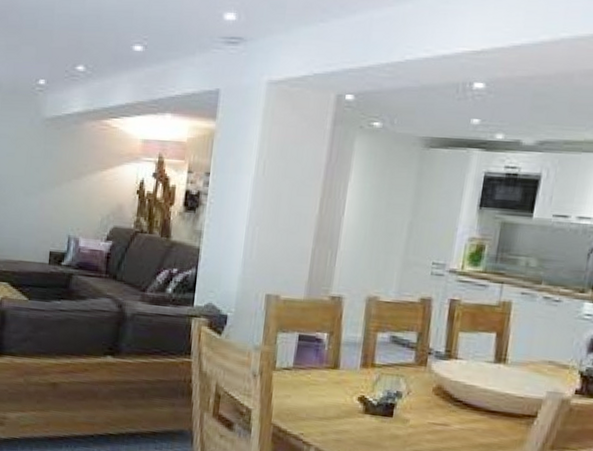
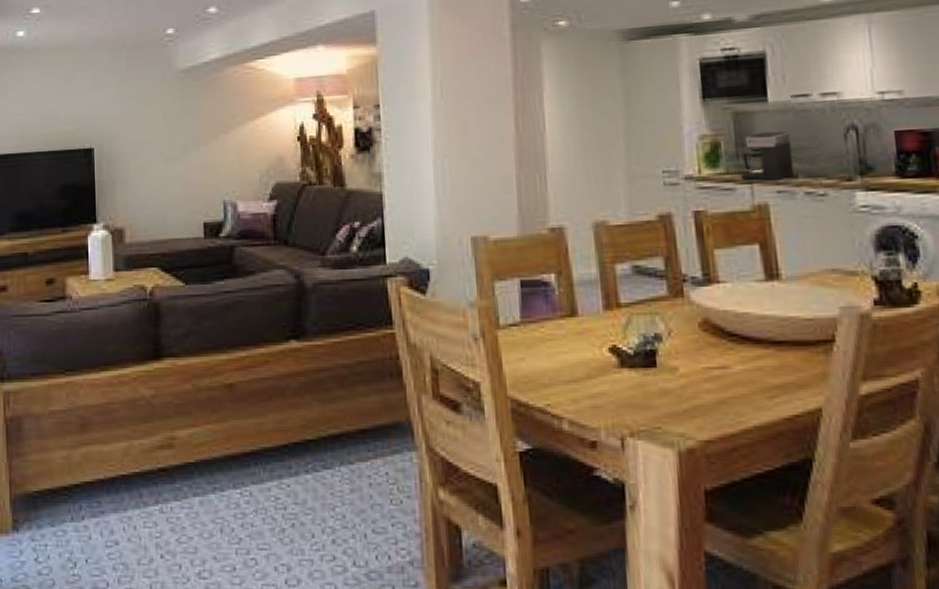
coffee maker: none [495,242,544,285] -> present [742,131,794,182]

